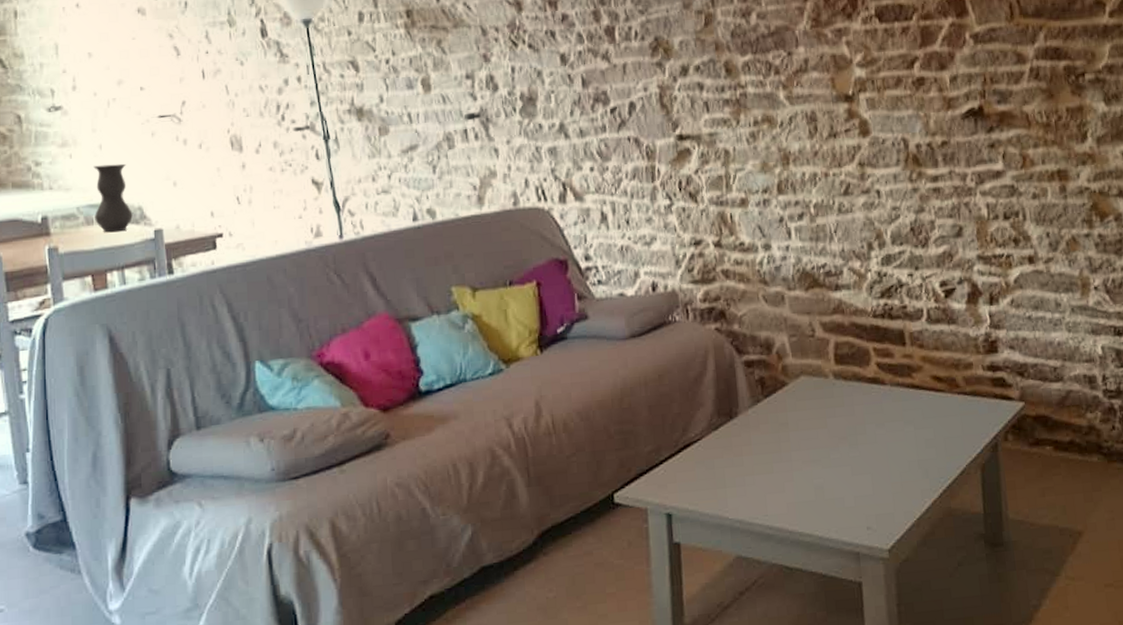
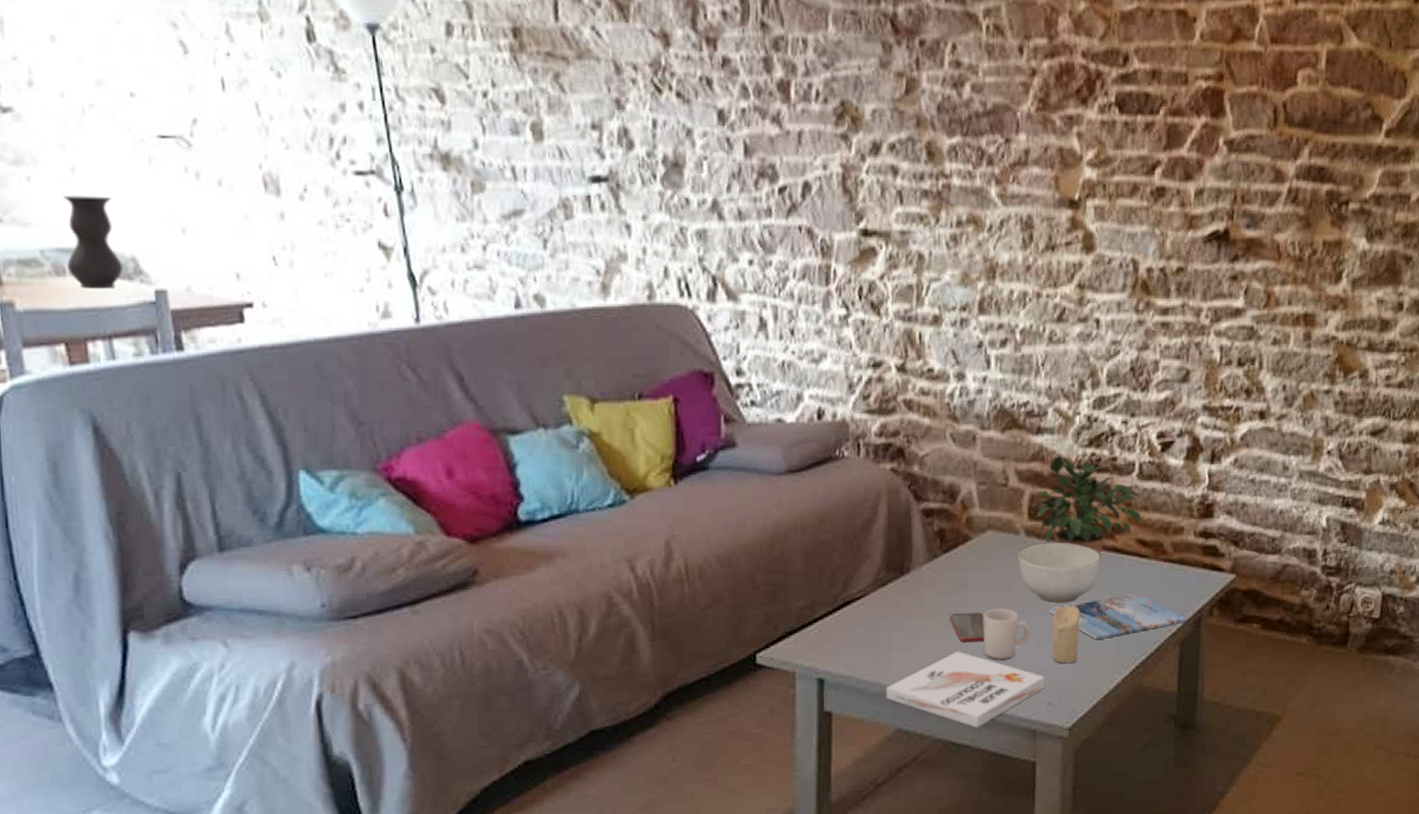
book: none [724,484,864,553] -> present [885,651,1045,728]
smartphone: none [774,448,807,476] -> present [949,613,985,643]
mug: none [803,444,846,490] -> present [983,609,1030,661]
bowl: none [828,381,903,437] -> present [1017,541,1102,604]
potted plant: none [836,307,935,391] -> present [1030,455,1142,554]
magazine: none [860,424,985,468] -> present [1049,593,1187,641]
candle: none [863,438,890,491] -> present [1052,606,1080,664]

